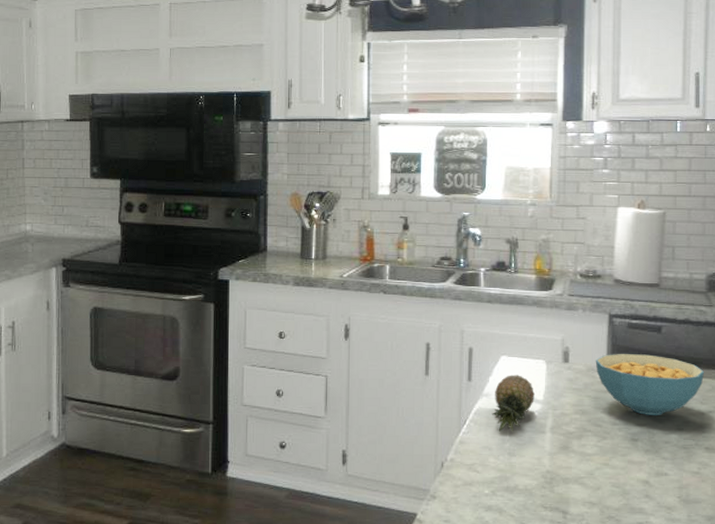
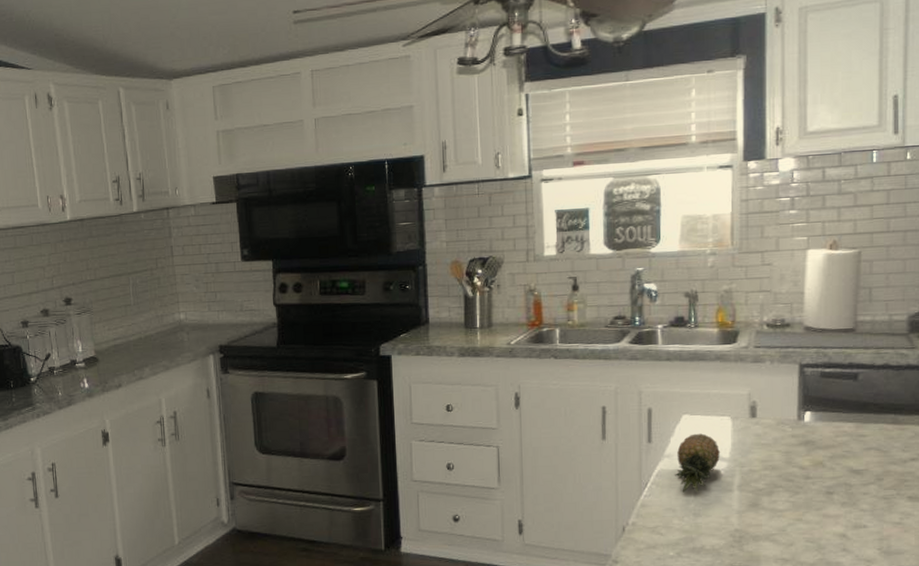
cereal bowl: present [595,353,704,415] -> none [785,403,906,467]

